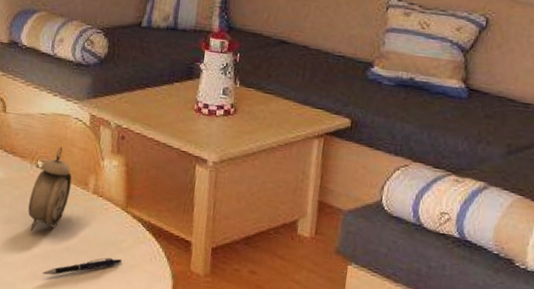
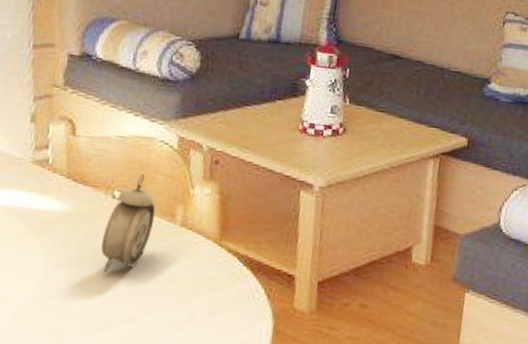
pen: present [42,257,123,275] -> none [117,298,215,323]

